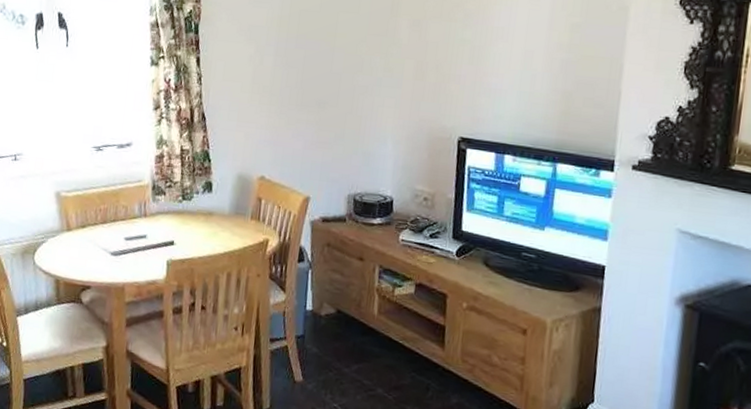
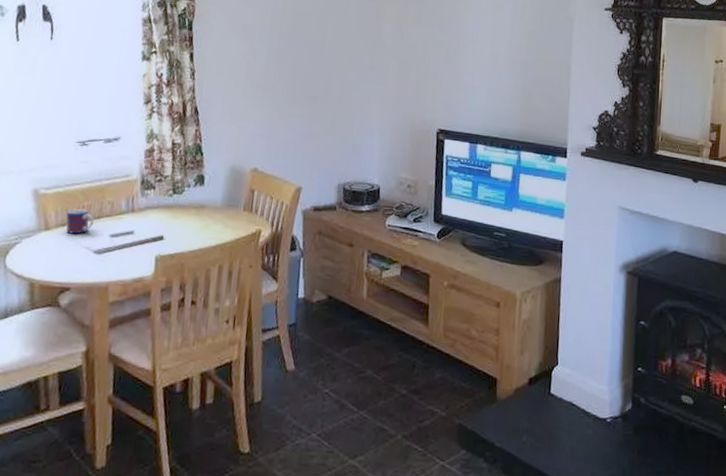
mug: none [85,212,110,236] -> present [66,209,94,234]

